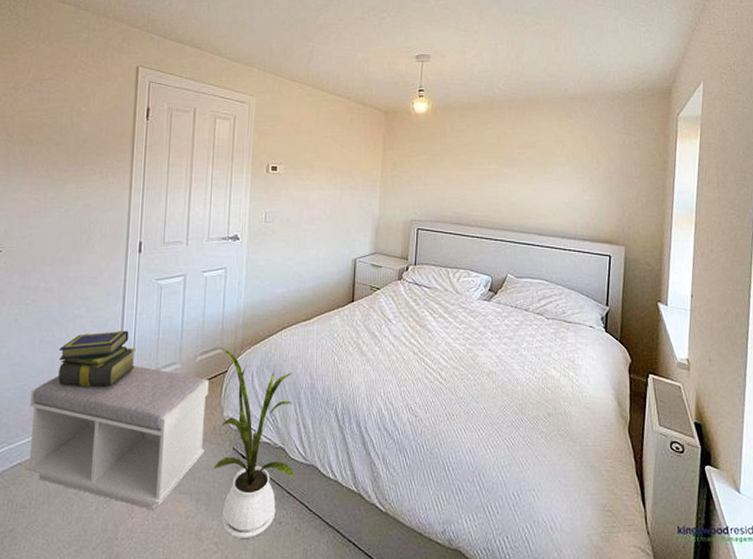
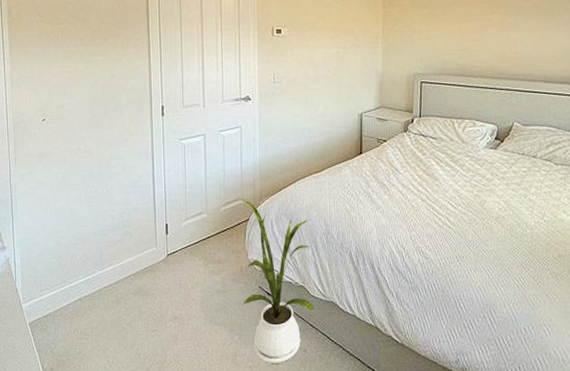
bench: present [25,366,209,510] -> none [83,216,234,338]
stack of books: present [58,330,136,388] -> none [102,185,169,235]

